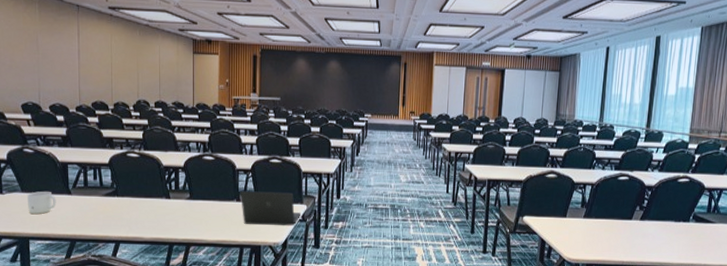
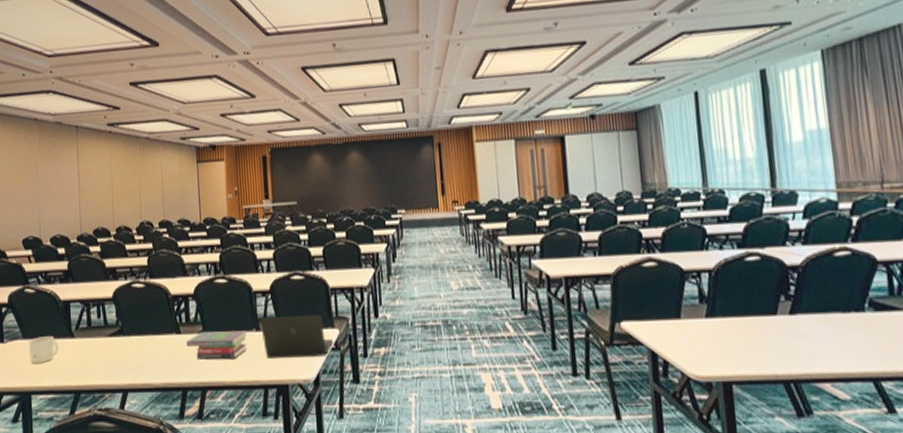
books: none [175,198,228,223] -> present [187,330,247,360]

